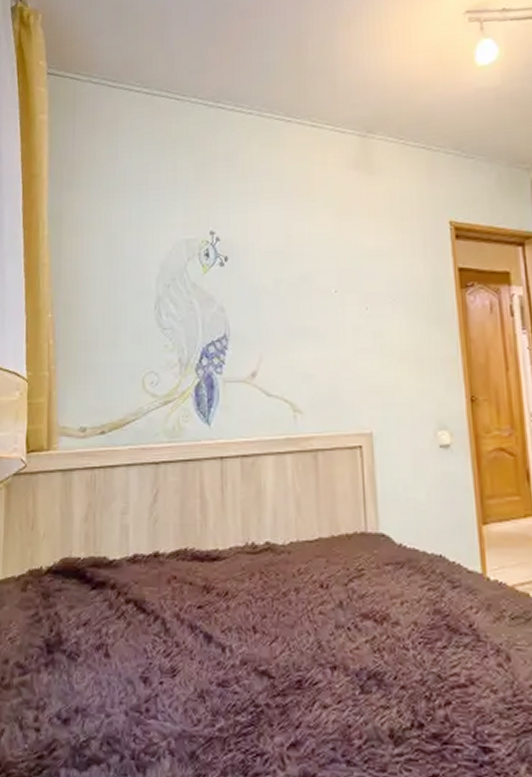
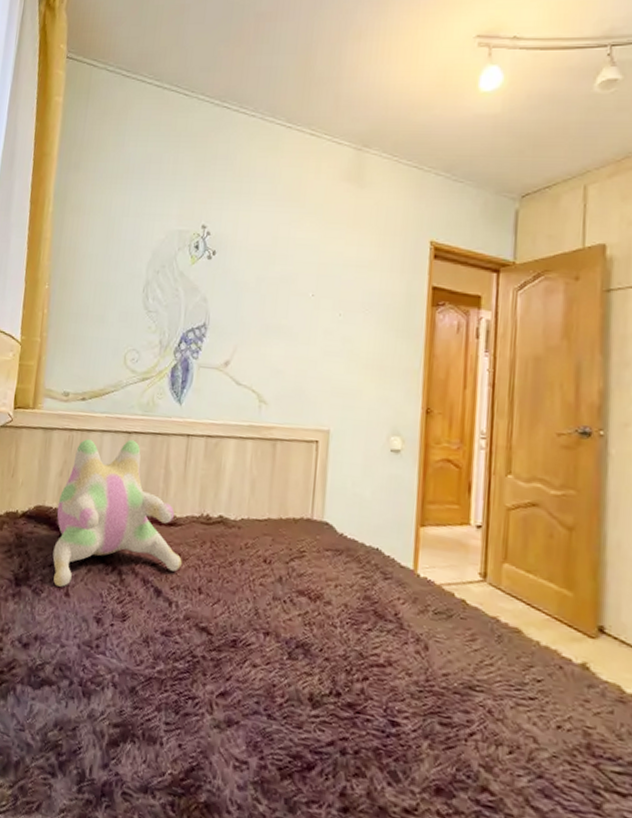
plush toy: none [86,471,231,647] -> present [52,439,182,587]

